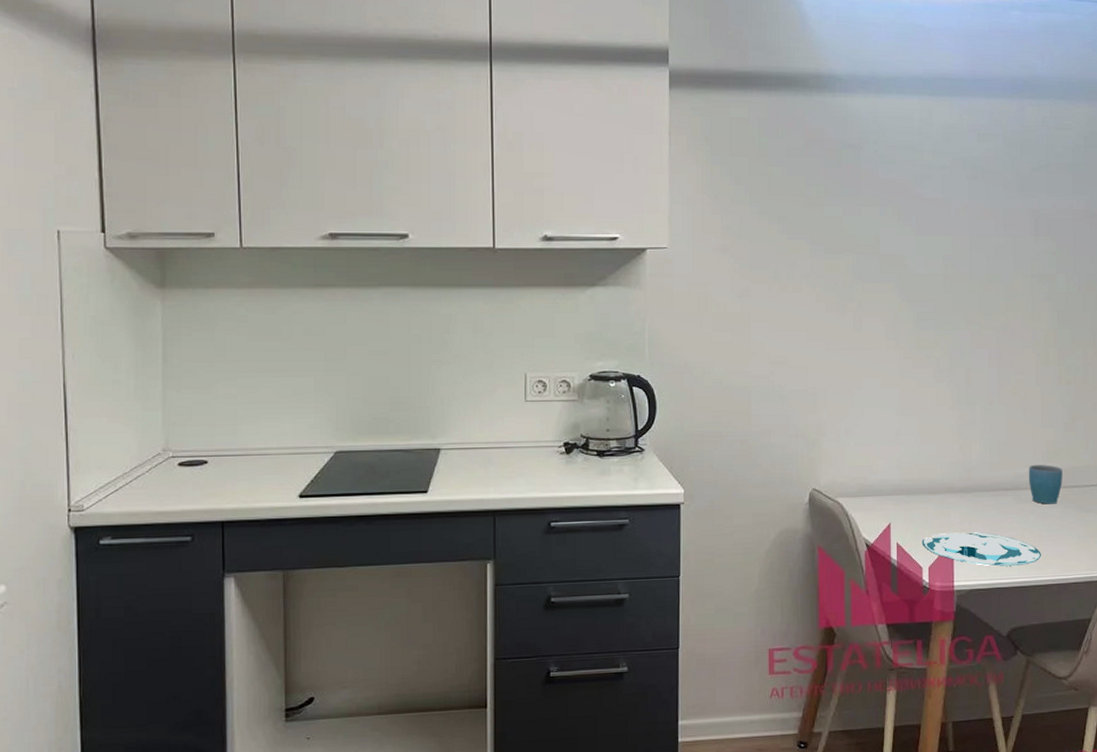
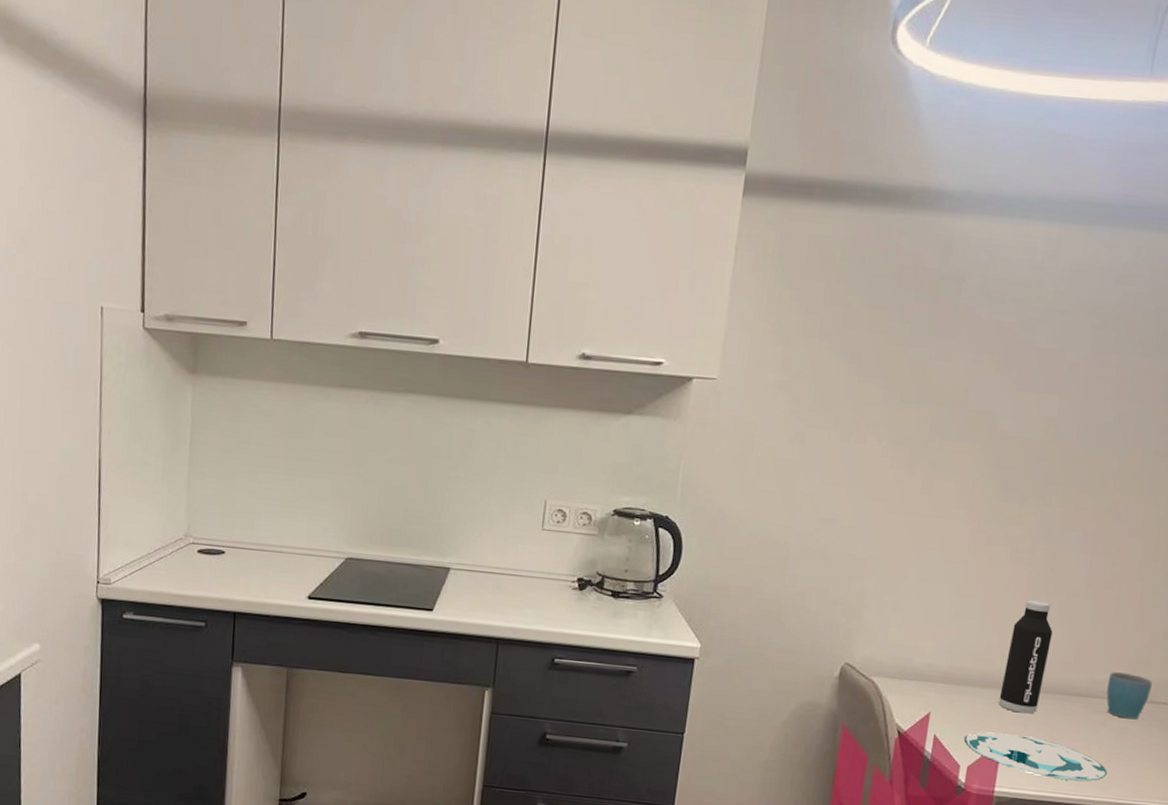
water bottle: none [944,412,978,512] -> present [998,600,1053,714]

